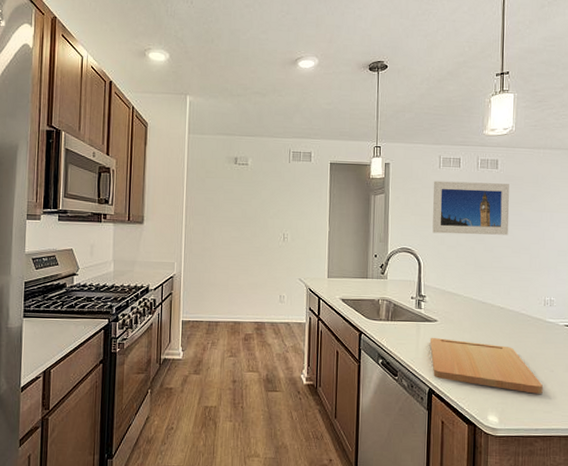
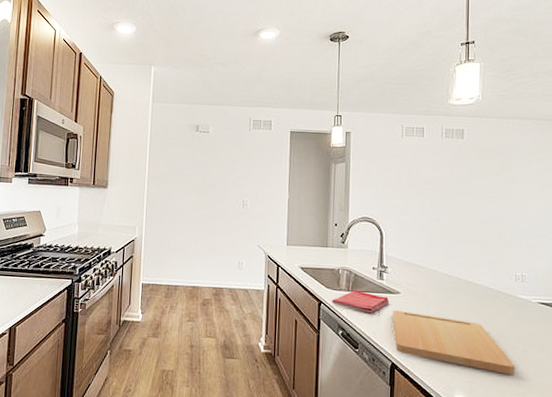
dish towel: none [371,320,426,342] -> present [331,290,389,314]
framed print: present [432,180,510,235] -> none [395,150,477,207]

